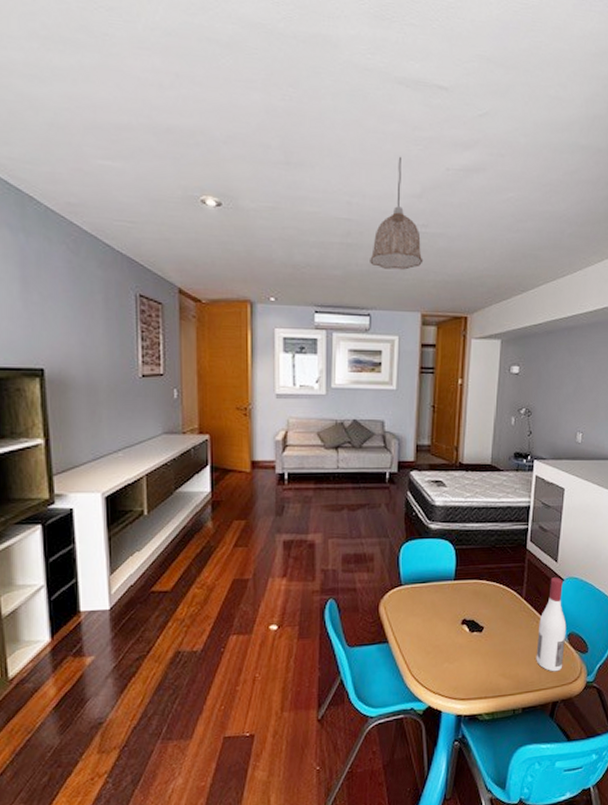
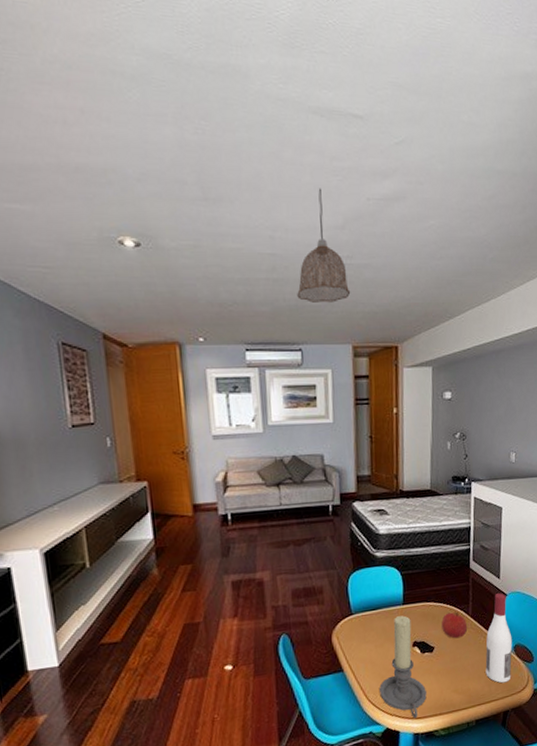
candle holder: none [424,591,472,699] -> present [379,615,427,718]
fruit: none [493,592,520,620] -> present [441,611,468,639]

